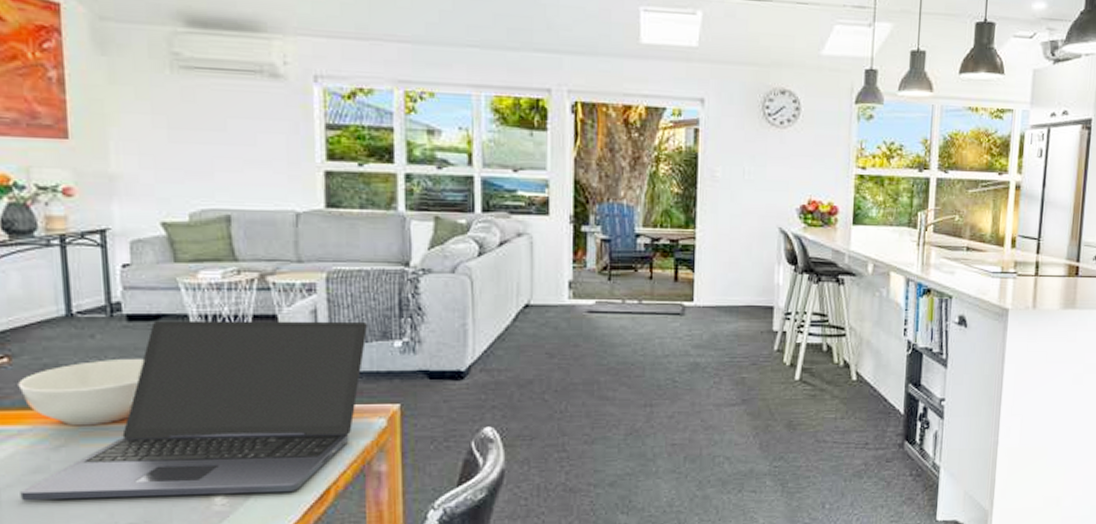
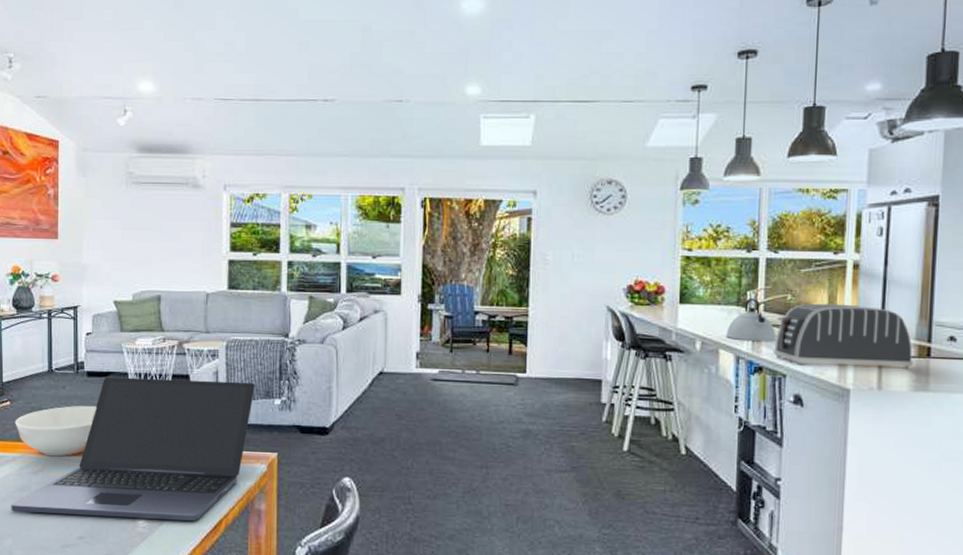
kettle: none [897,218,944,264] -> present [726,297,776,342]
toaster: none [940,224,1064,288] -> present [773,303,914,369]

